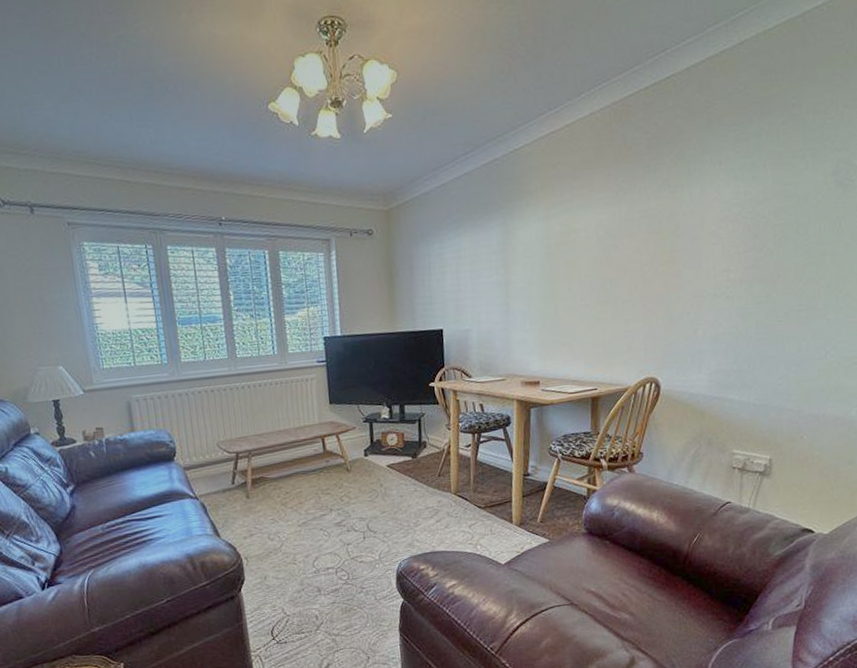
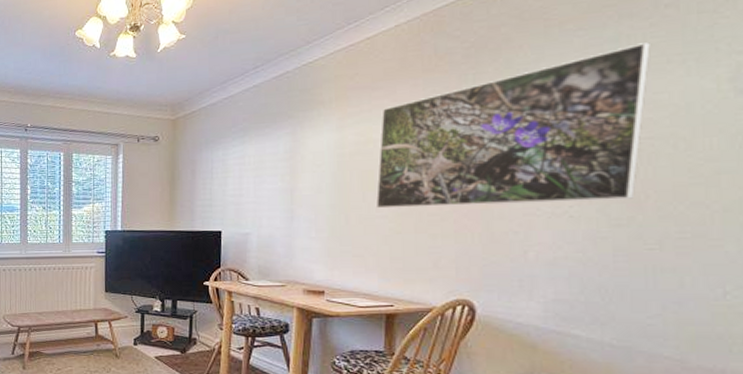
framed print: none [579,138,782,298] -> present [375,42,650,209]

